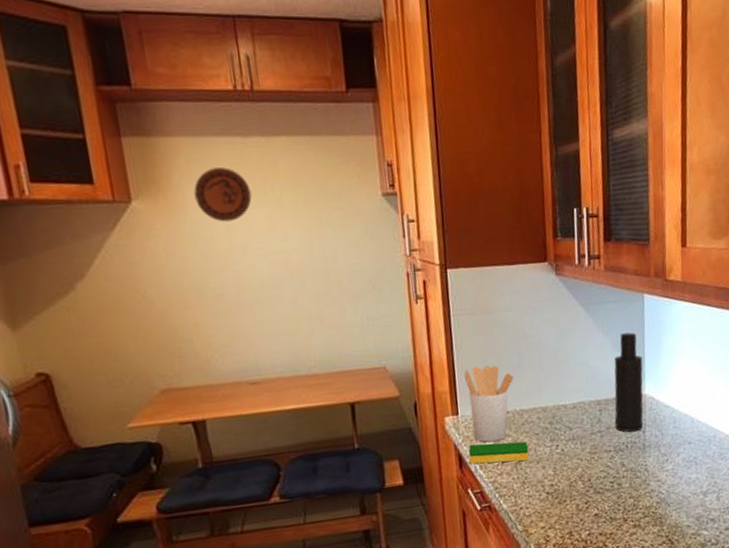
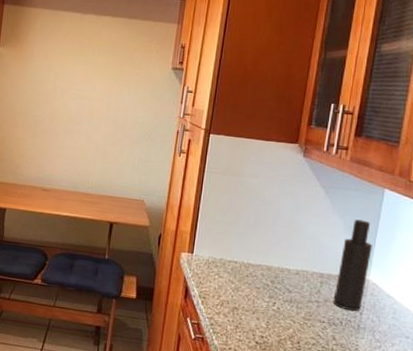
decorative plate: present [194,167,252,222] -> none [39,32,78,71]
utensil holder: present [463,365,514,442] -> none [203,217,248,285]
dish sponge: present [468,441,530,464] -> none [193,281,248,309]

